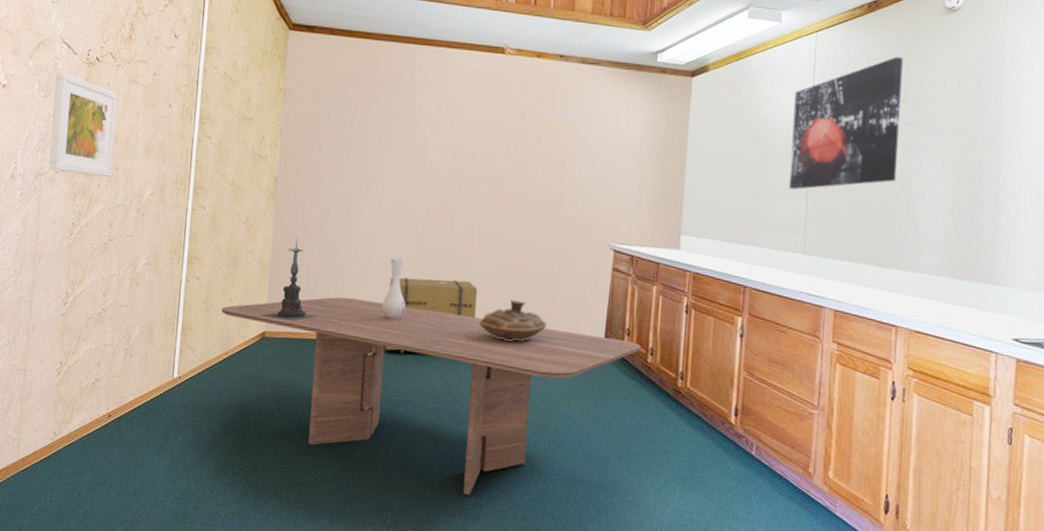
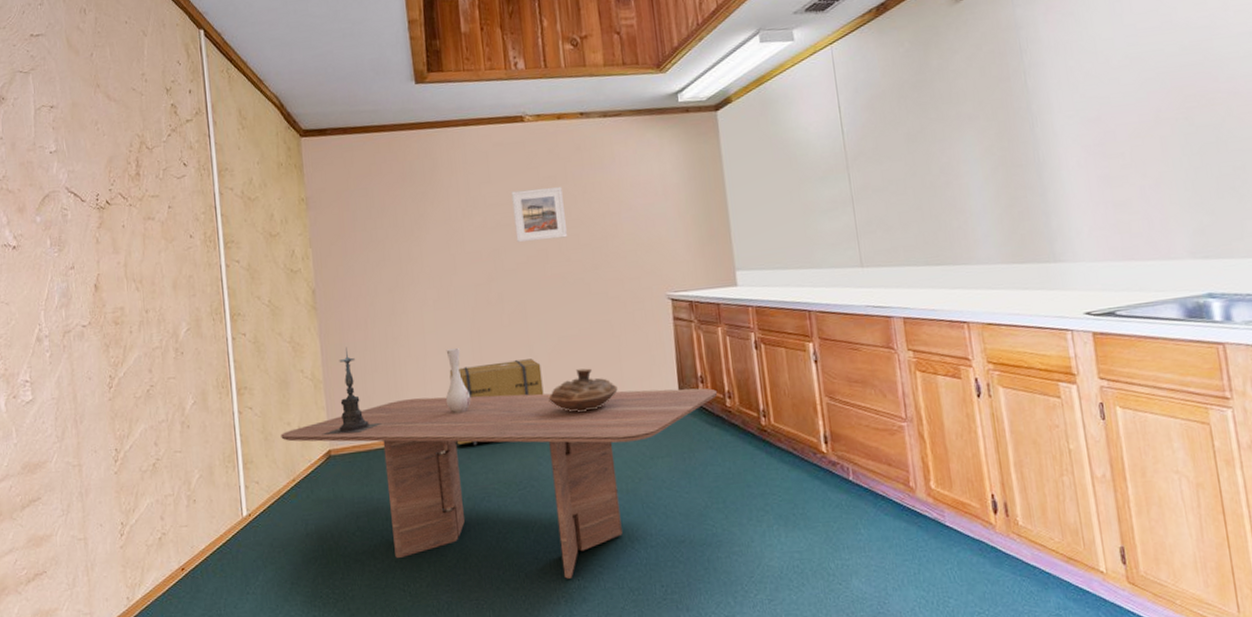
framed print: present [48,72,118,177] -> none [66,222,142,325]
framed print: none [476,119,529,173] -> present [511,187,567,243]
wall art: present [788,57,903,190] -> none [821,54,938,205]

